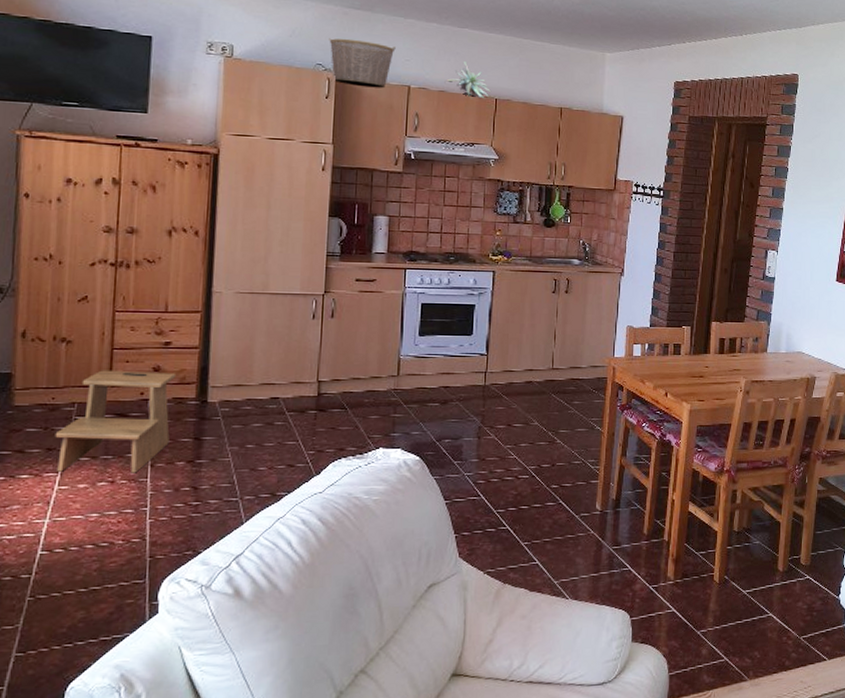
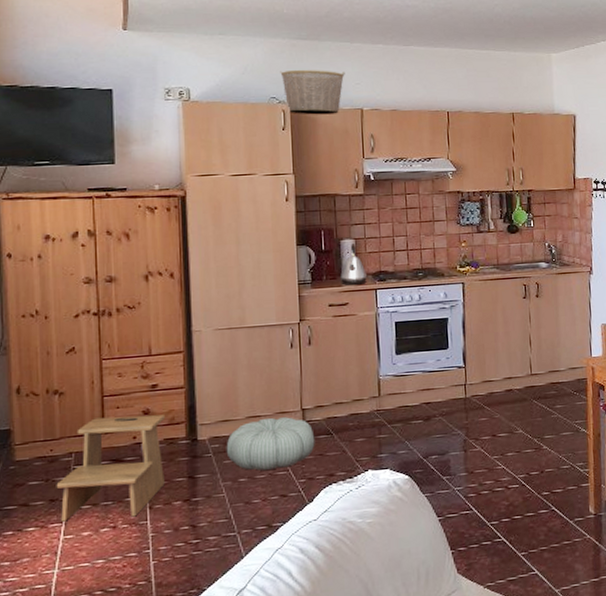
pouf: none [236,386,328,439] -> present [226,417,315,471]
kettle: none [370,221,399,264] -> present [340,244,368,286]
plant: present [444,61,491,99] -> none [396,79,442,115]

